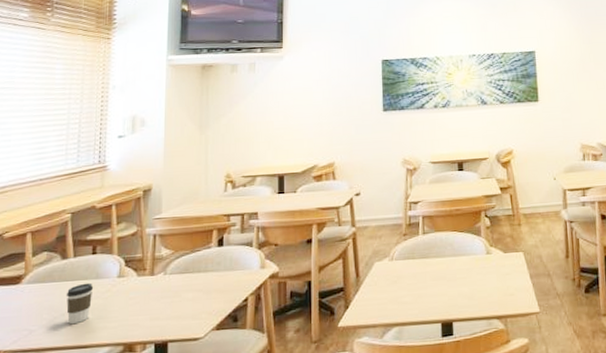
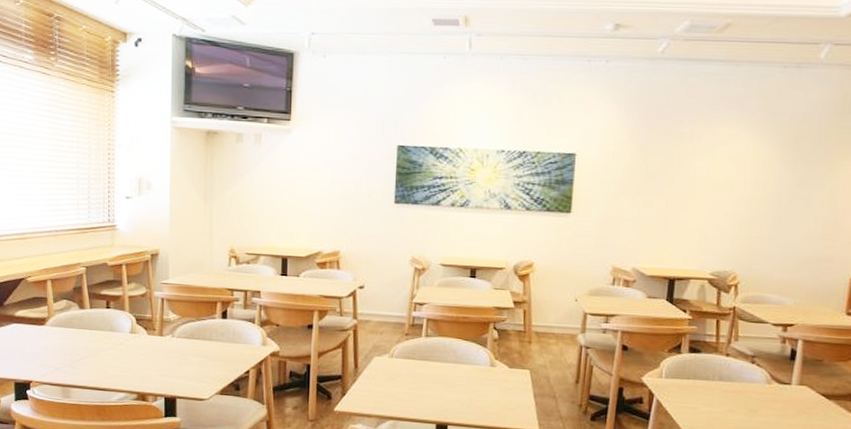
coffee cup: present [66,282,94,325] -> none [85,333,109,369]

